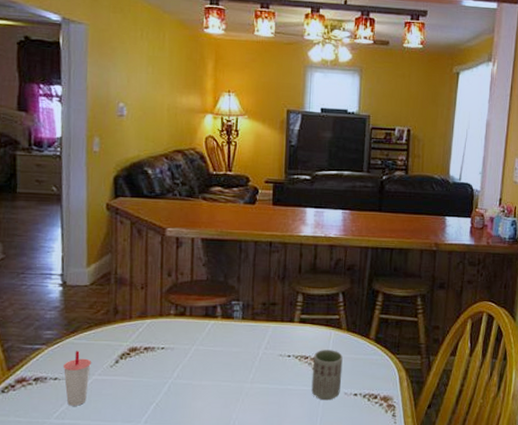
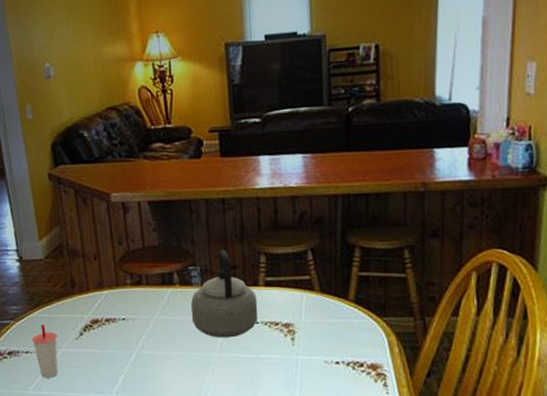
teapot: none [229,287,292,369] -> present [190,249,258,338]
cup: present [311,350,343,401] -> none [285,314,320,370]

